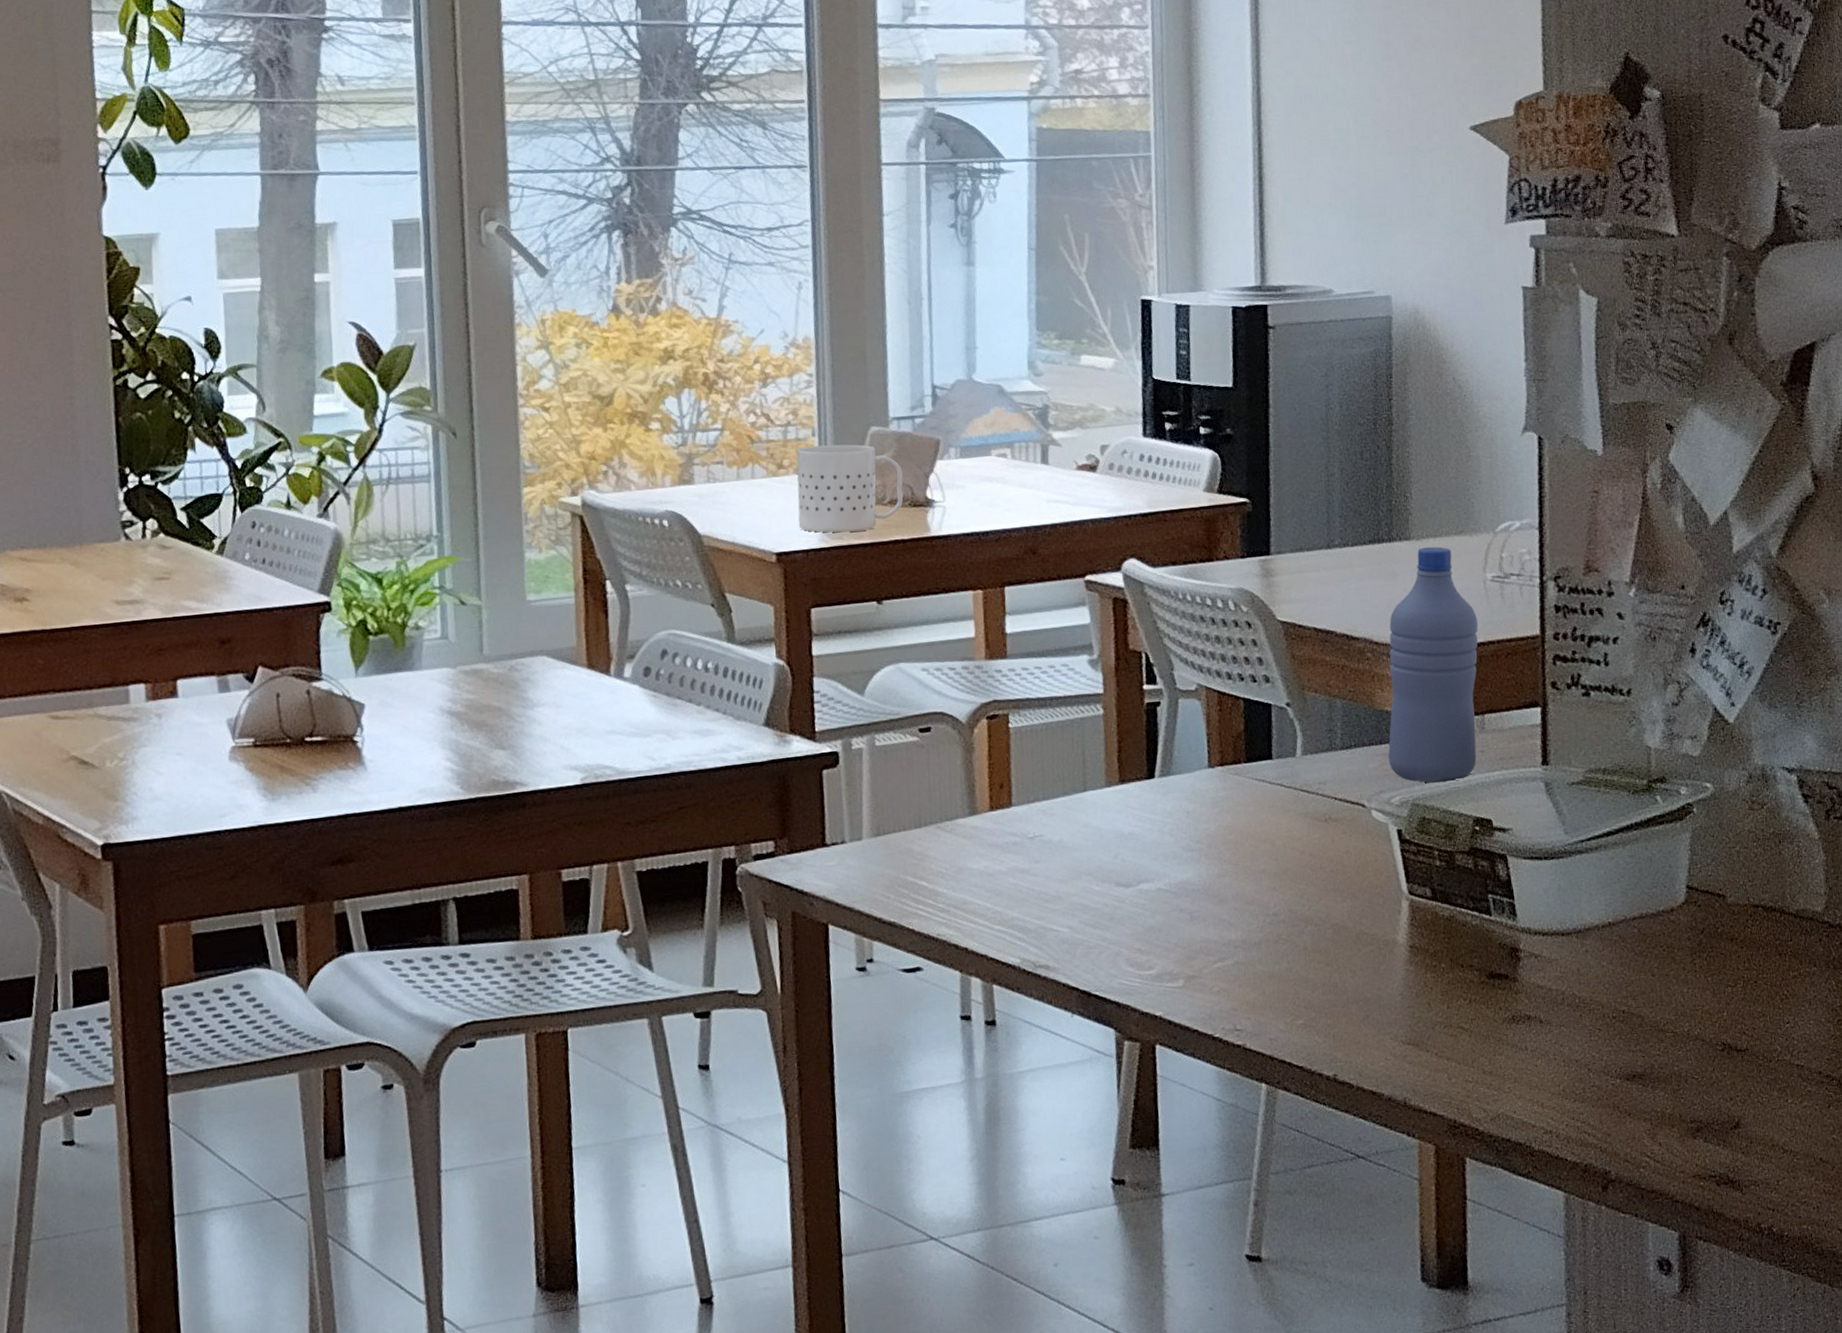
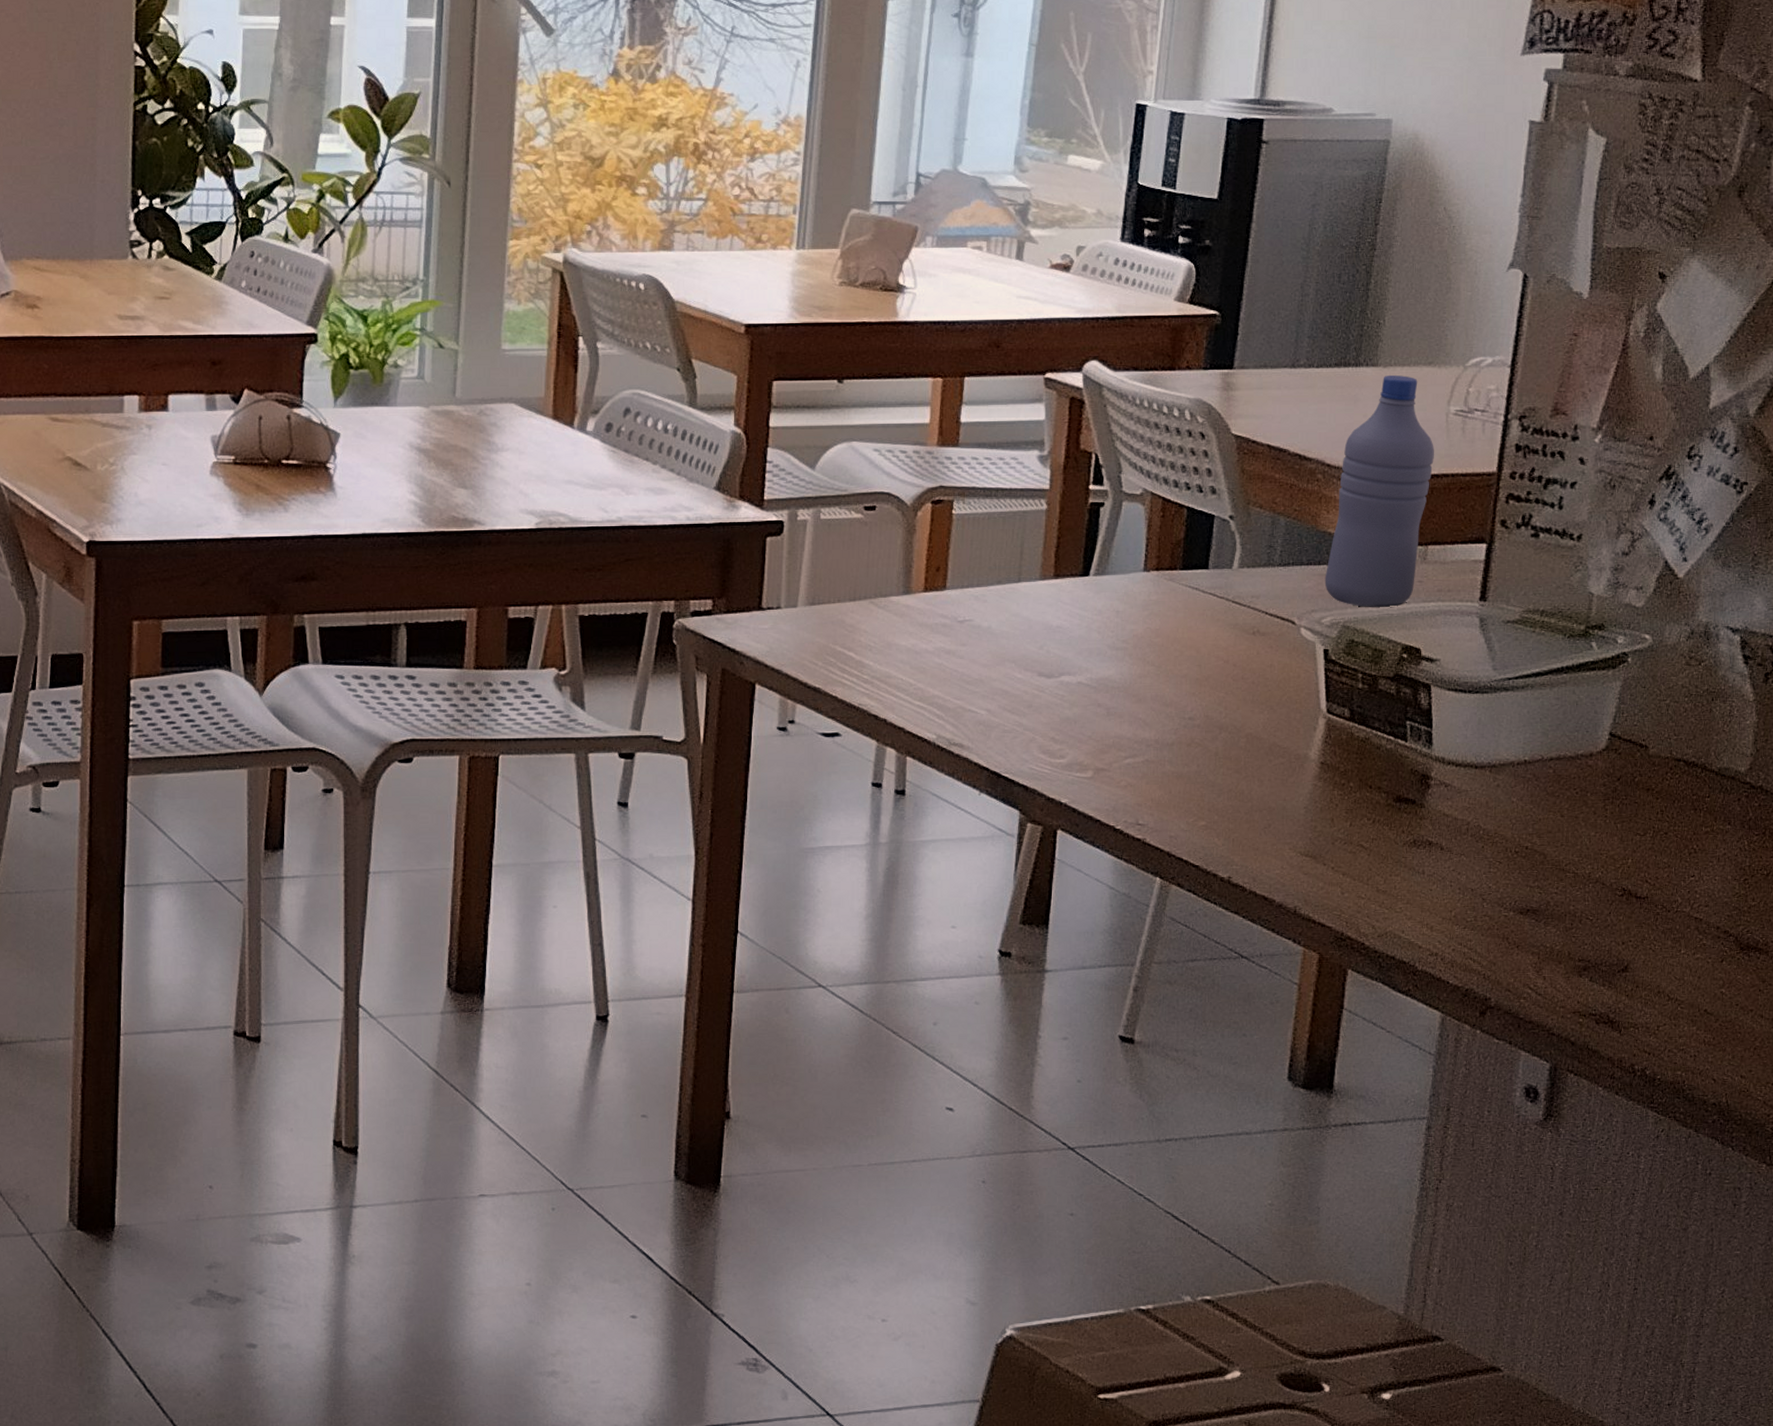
mug: present [796,444,903,533] -> none [770,223,877,310]

